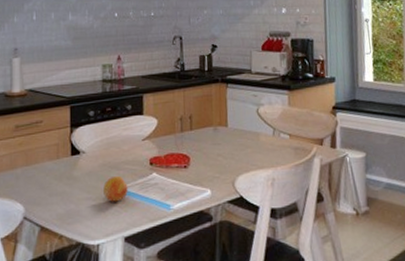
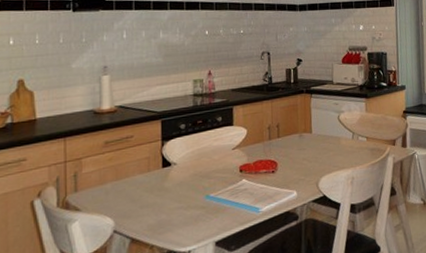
fruit: present [103,175,128,202] -> none [194,184,219,210]

